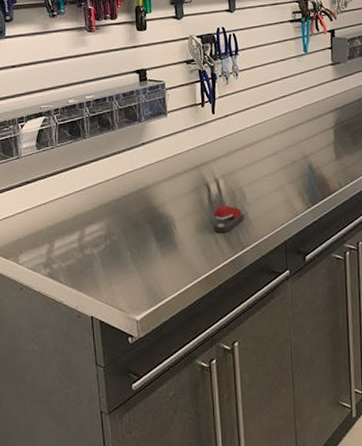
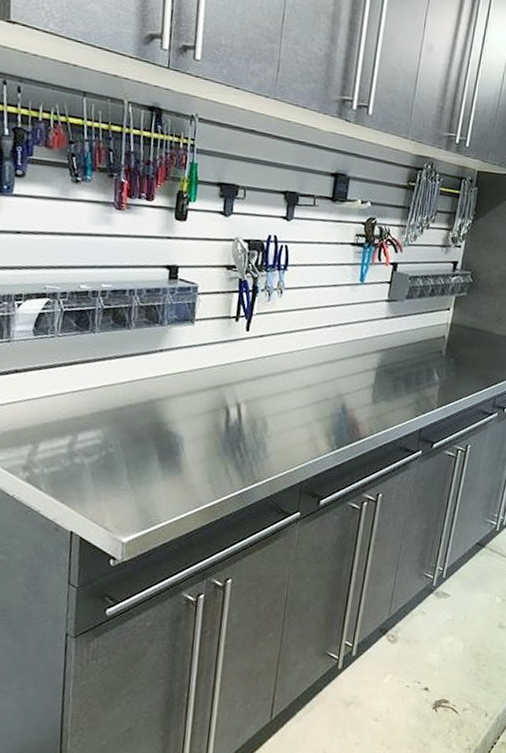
stapler: present [213,205,245,233] -> none [226,432,263,463]

